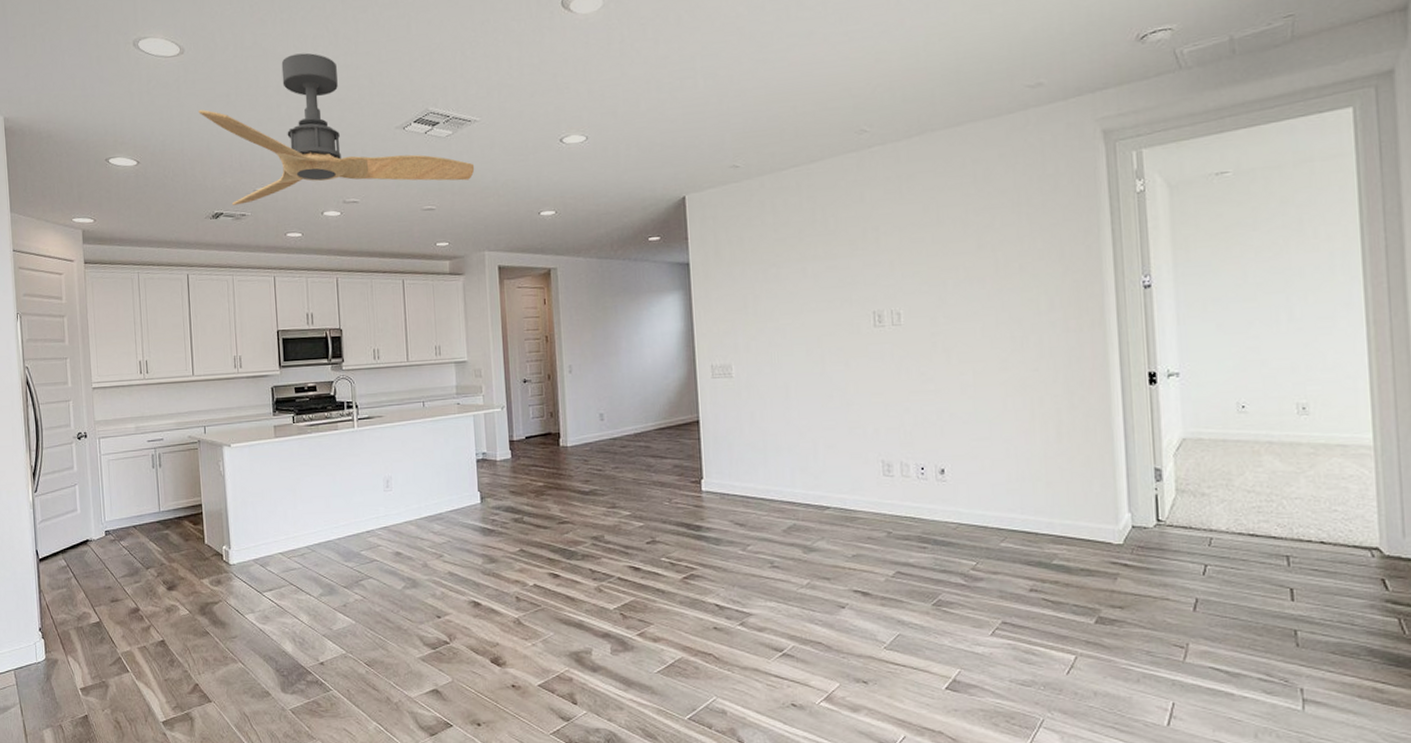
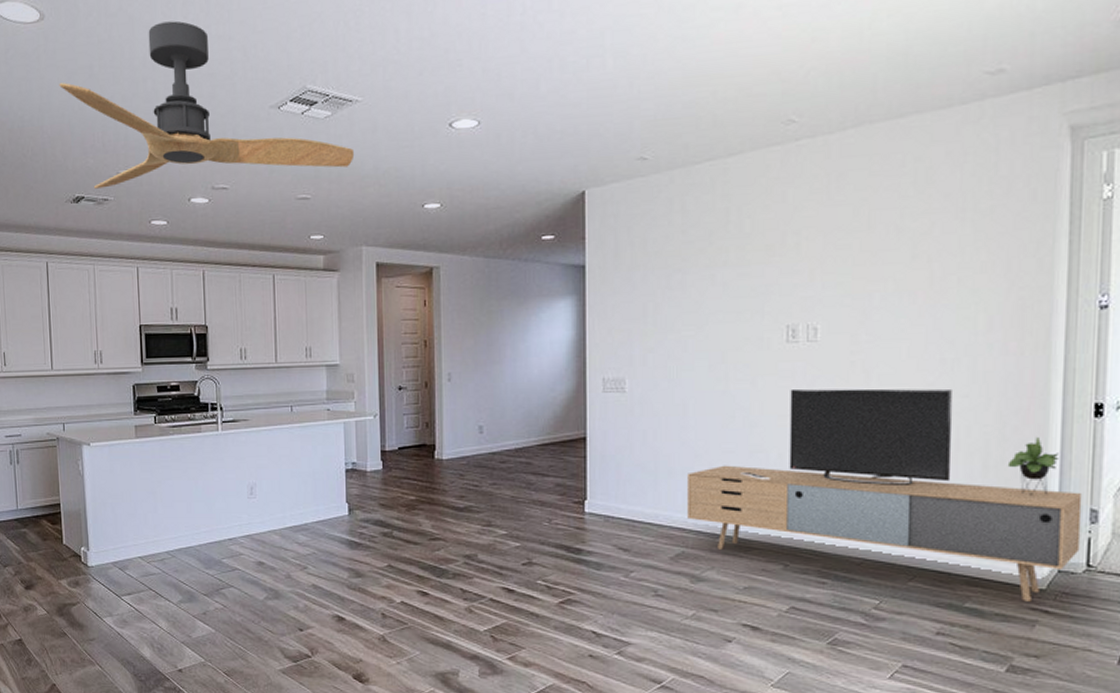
media console: none [794,363,1150,556] -> present [687,388,1083,602]

